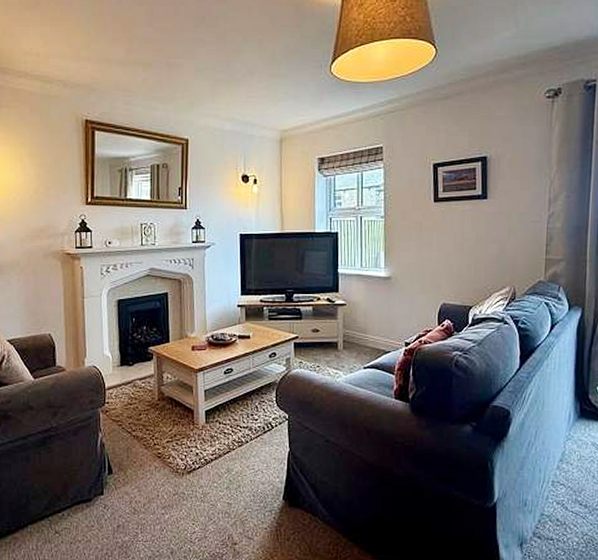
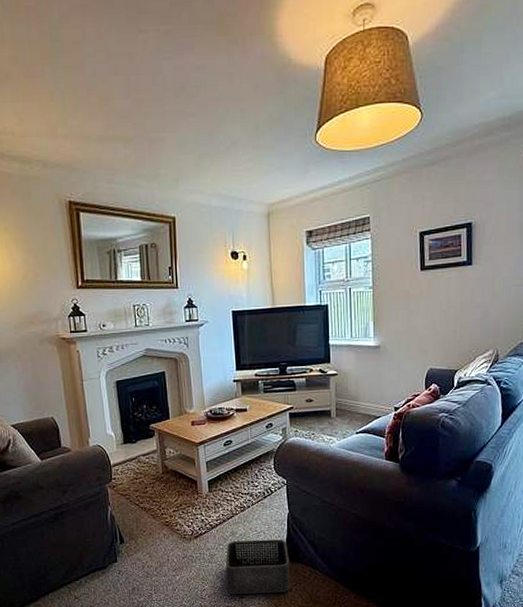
storage bin: none [218,479,288,541] -> present [225,539,290,595]

